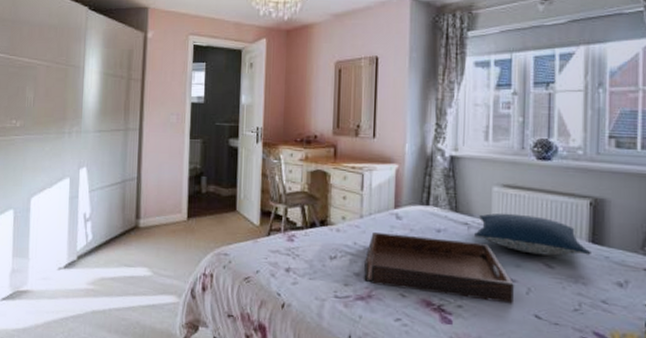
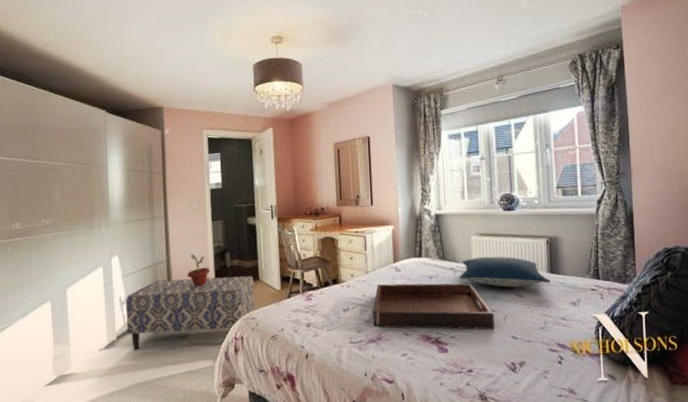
bench: none [88,199,230,274] -> present [125,275,255,350]
potted plant: none [158,173,182,212] -> present [187,253,209,287]

